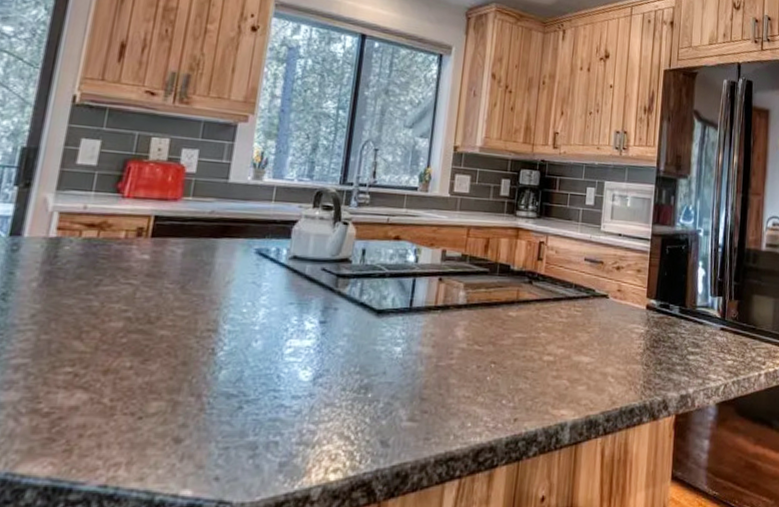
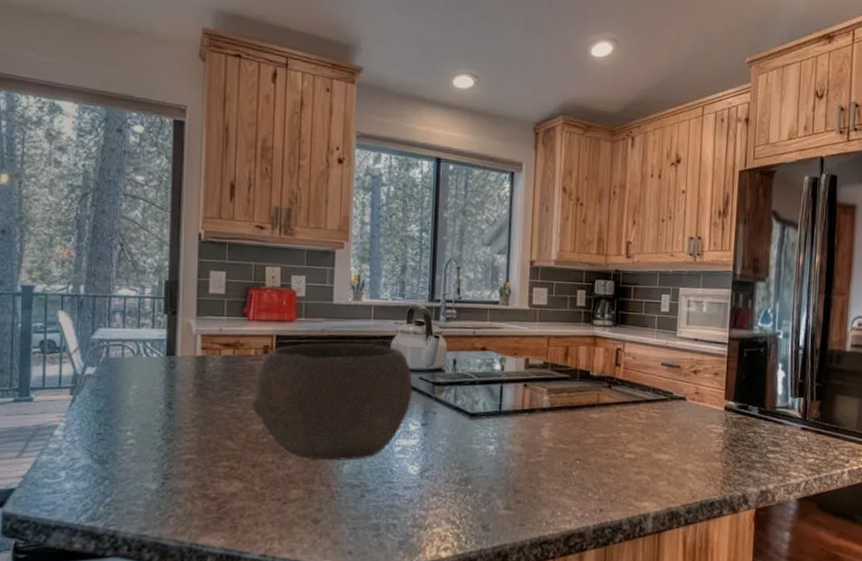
bowl: none [112,226,314,365] -> present [251,343,413,460]

